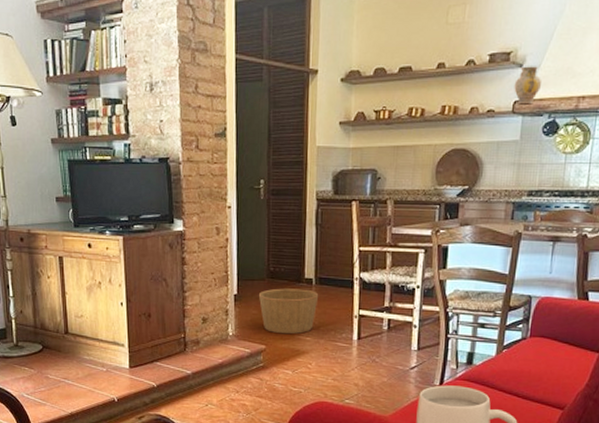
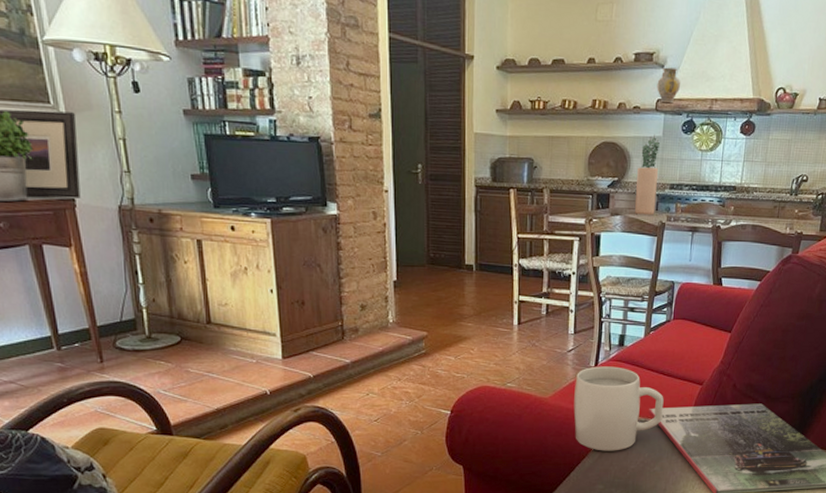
basket: present [258,288,319,334] -> none [418,274,480,321]
vase: none [487,138,516,225] -> present [635,134,660,216]

